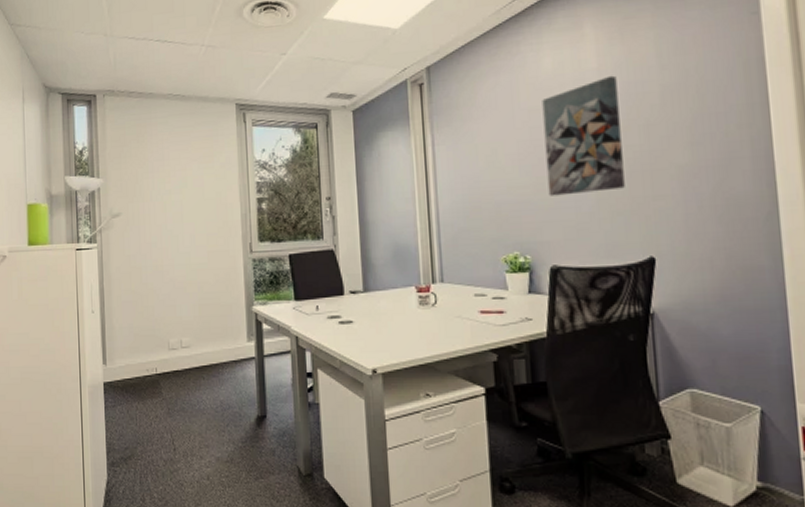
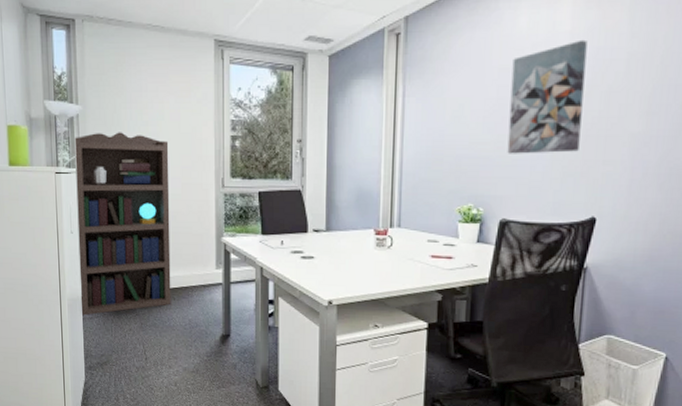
bookshelf: none [96,202,201,403] -> present [74,132,171,316]

